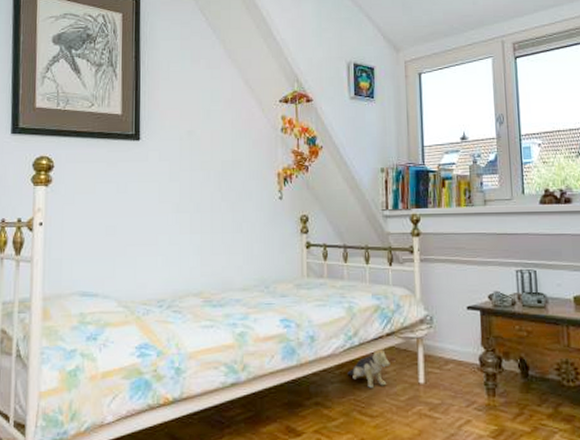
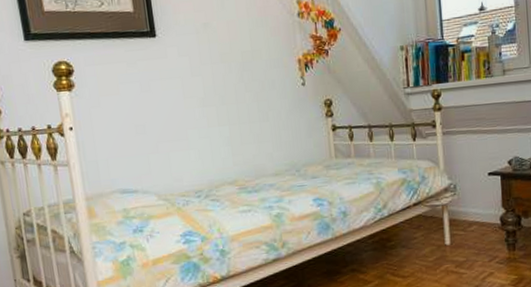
plush toy: present [347,348,390,388] -> none [379,217,419,253]

